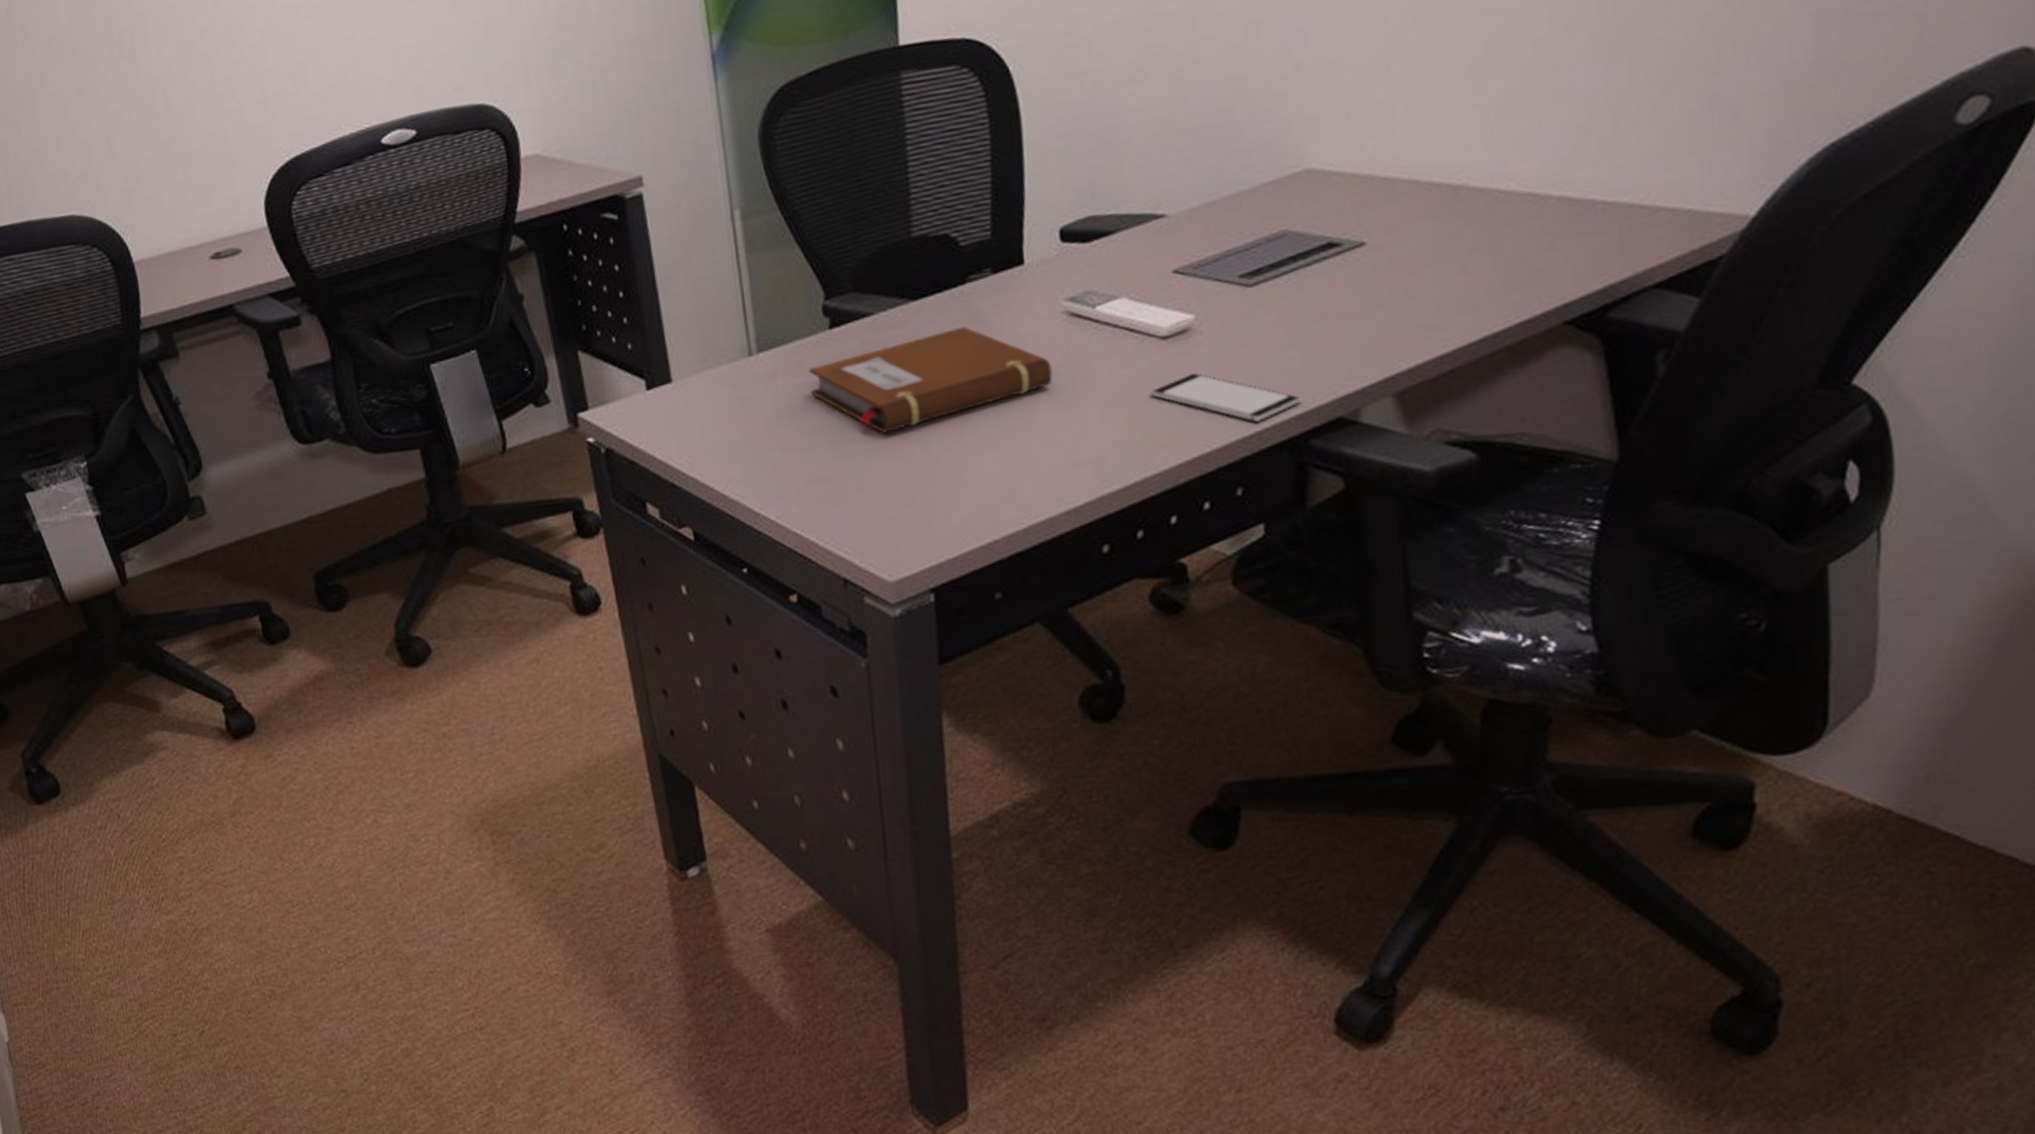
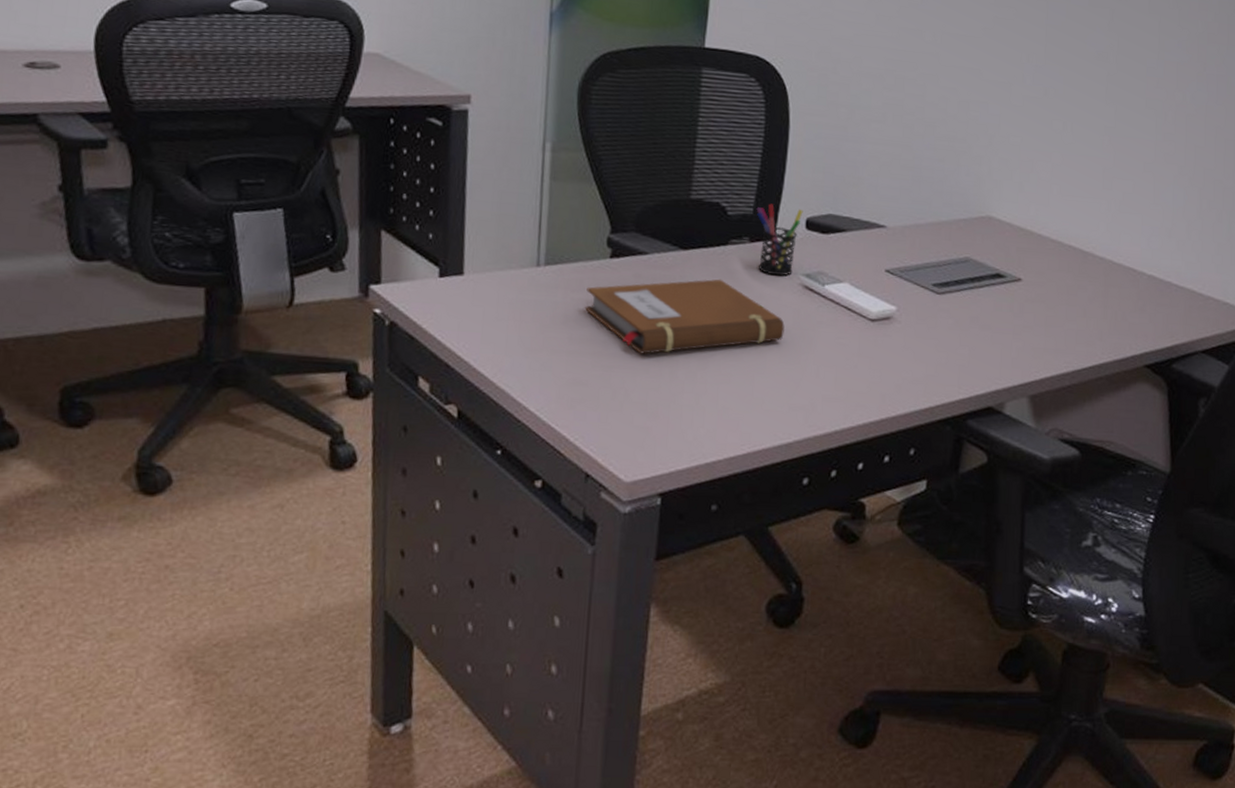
pen holder: none [994,218,1055,308] -> present [756,203,803,276]
smartphone: present [1150,373,1303,422] -> none [856,352,966,399]

